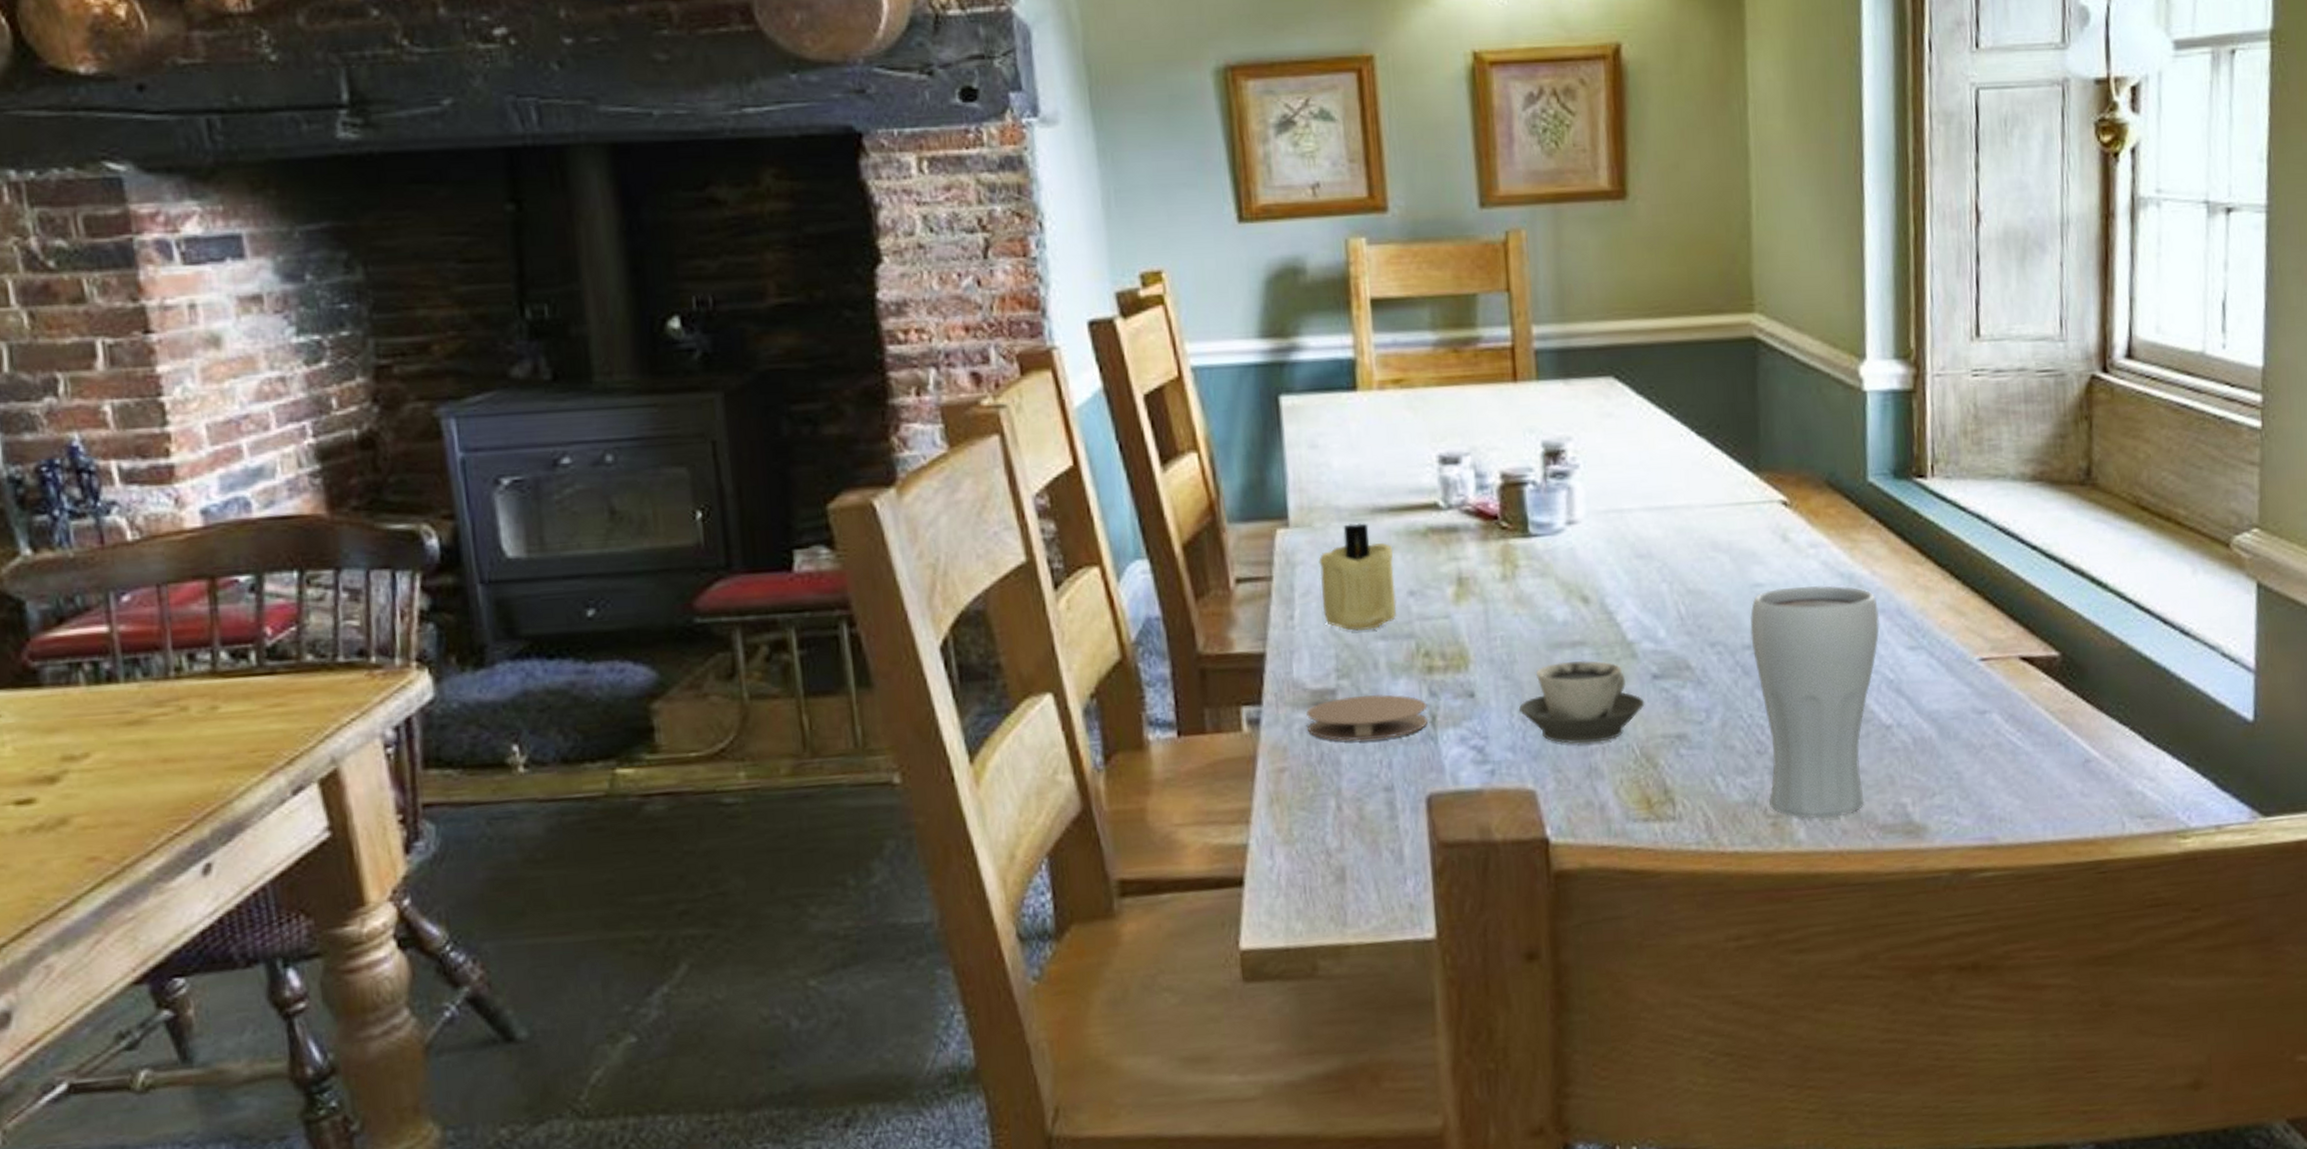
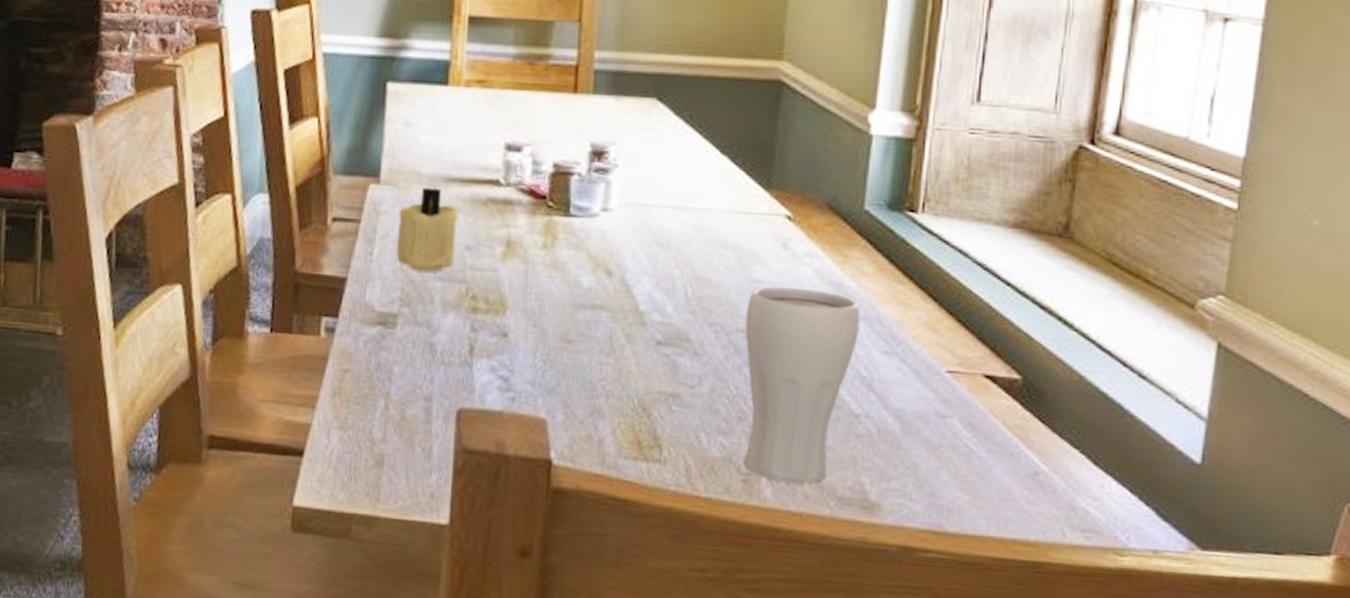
coaster: present [1306,694,1429,741] -> none [370,321,468,360]
cup: present [1518,660,1645,745] -> none [541,319,648,390]

